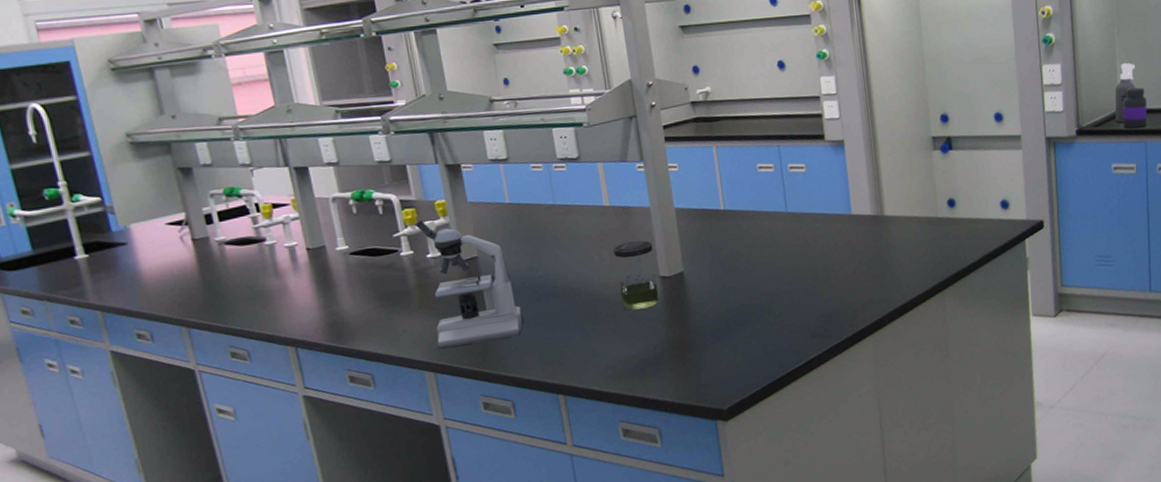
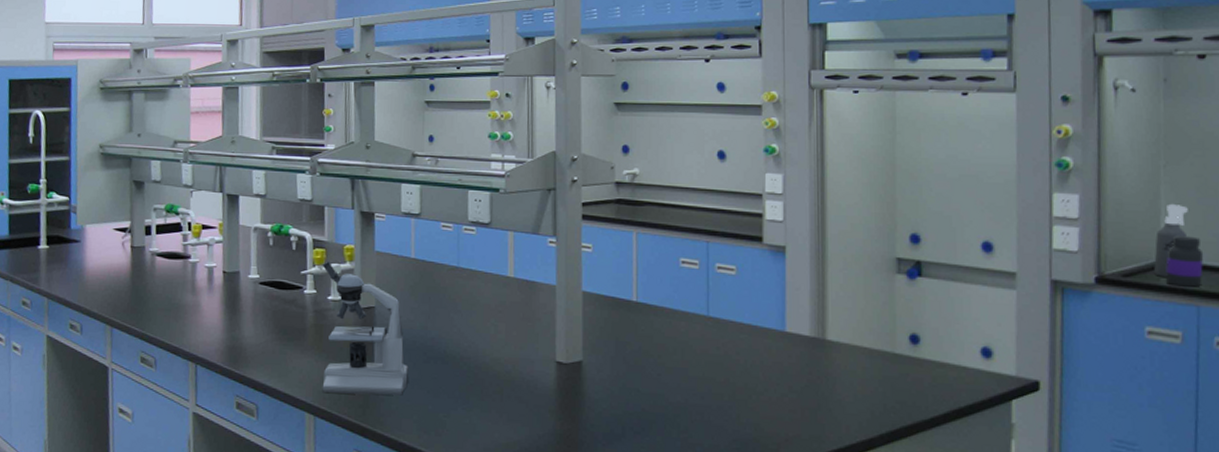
jar: present [613,240,660,310] -> none [511,319,553,393]

